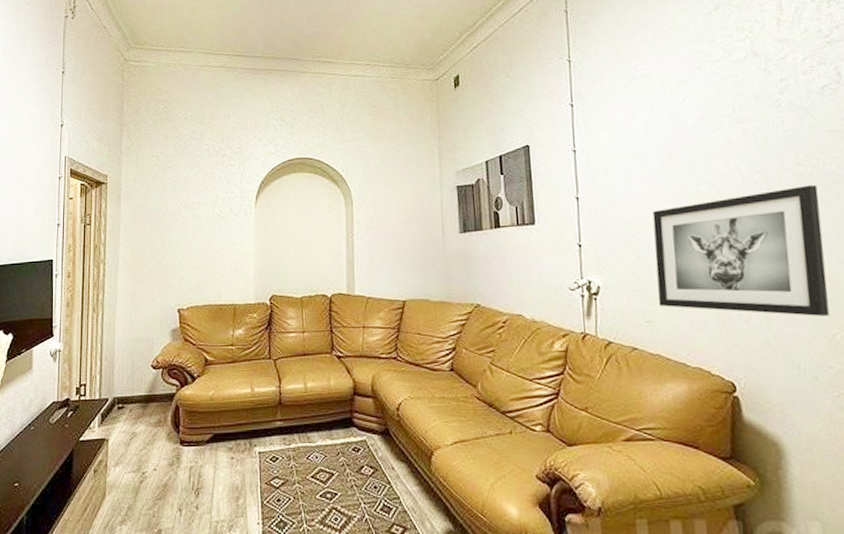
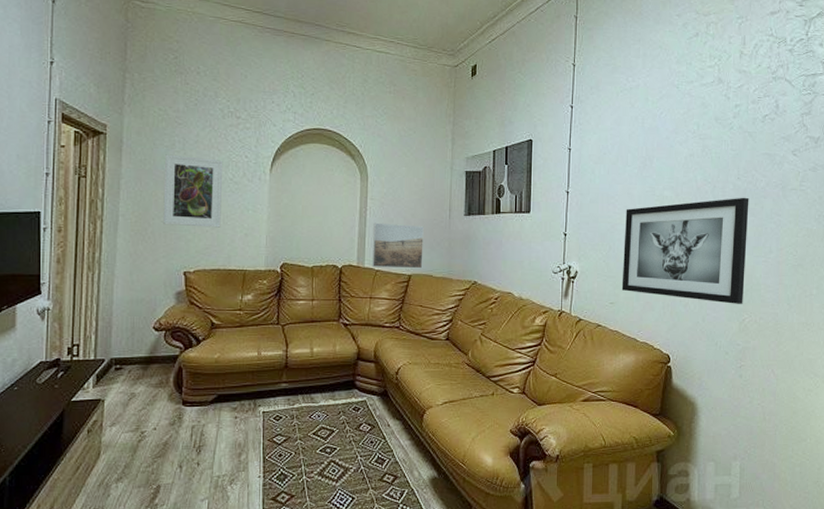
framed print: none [157,196,211,265] -> present [163,154,223,228]
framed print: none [361,247,418,295] -> present [371,222,424,269]

